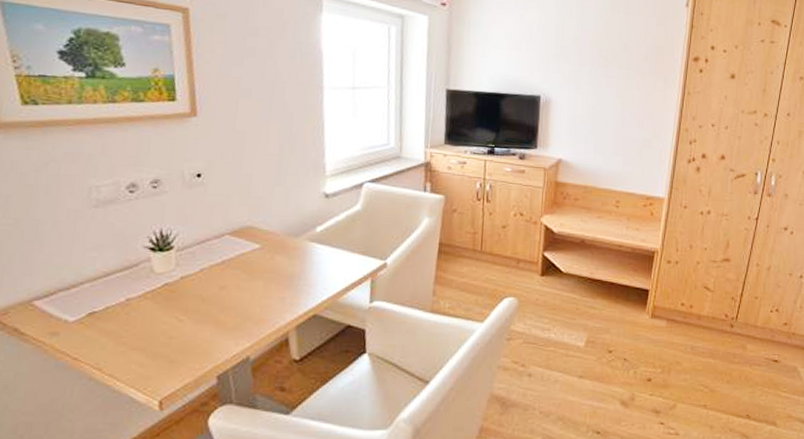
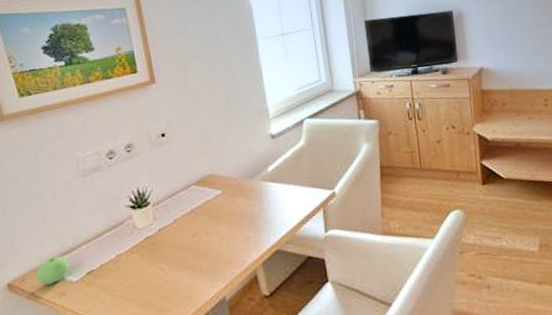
apple: none [23,292,67,322] -> present [36,256,69,285]

